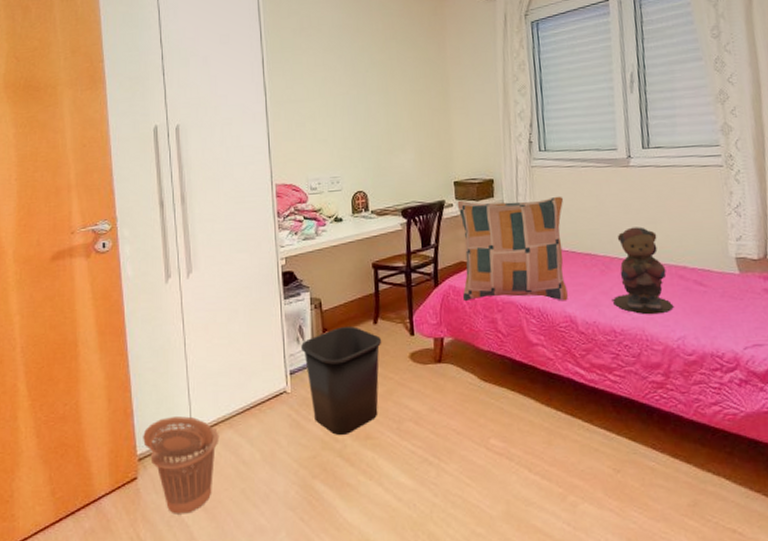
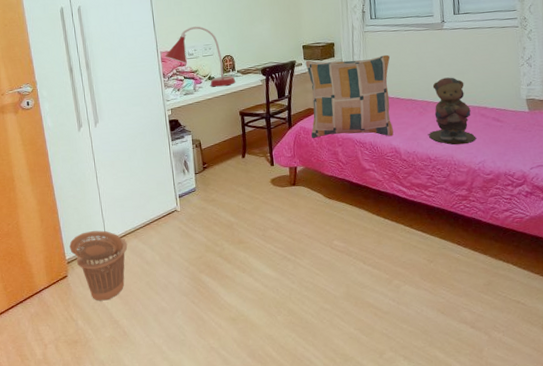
desk lamp: none [281,153,369,231] -> present [165,26,236,87]
waste bin: present [301,326,382,435] -> none [186,160,249,241]

